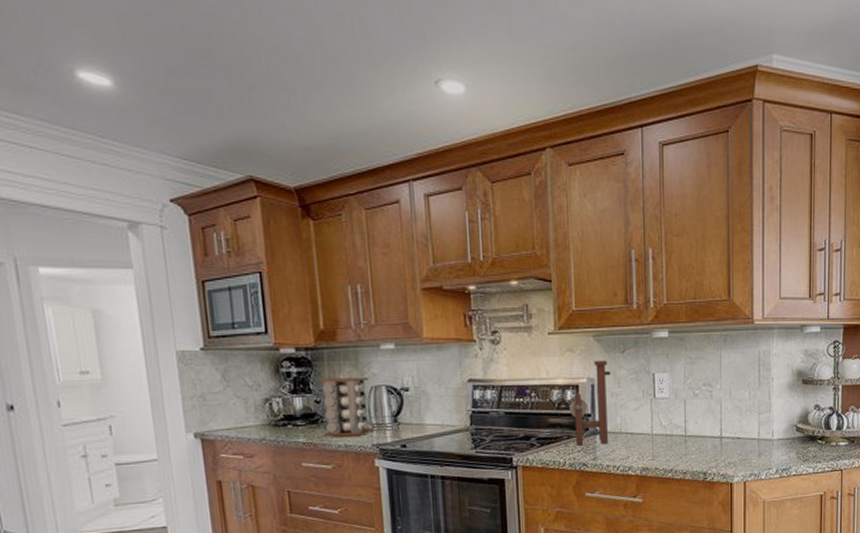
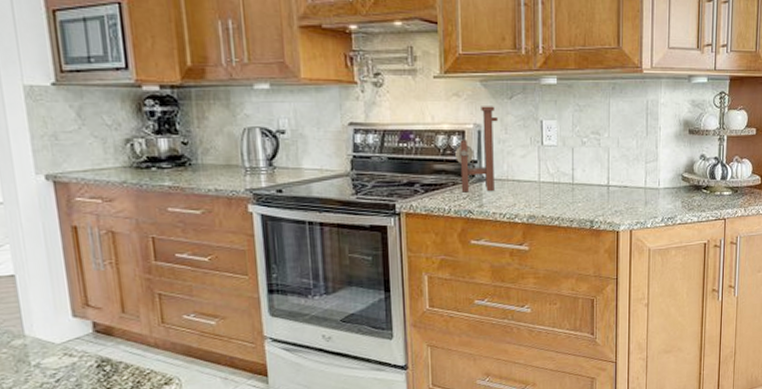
spice rack: present [318,367,373,438] -> none [185,107,246,182]

